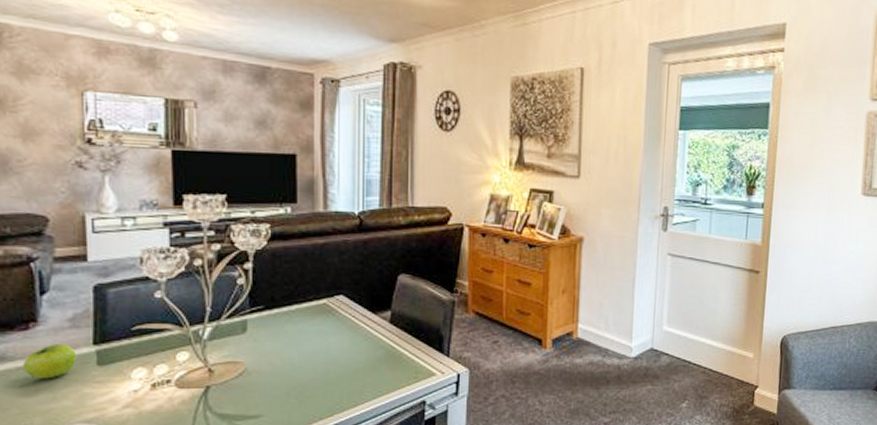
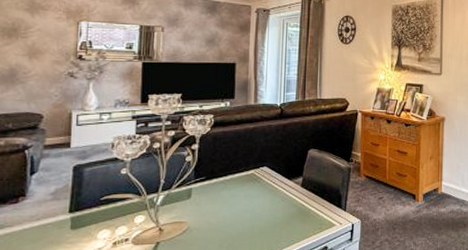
fruit: present [22,343,77,379] -> none [10,213,55,243]

